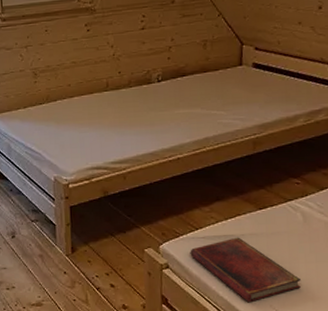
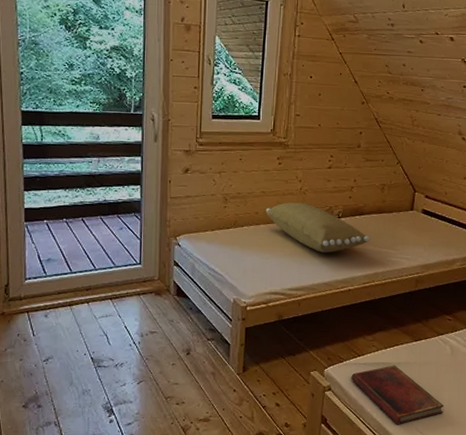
pillow: none [78,69,197,121] -> present [265,202,371,253]

